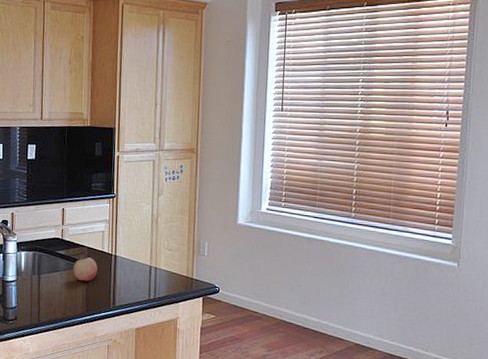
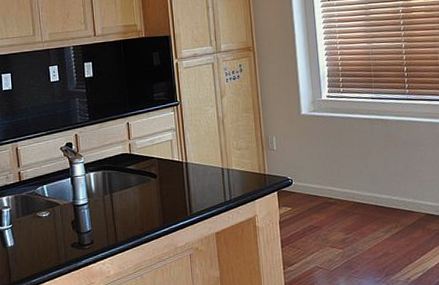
fruit: present [73,257,97,282] -> none [145,168,170,194]

